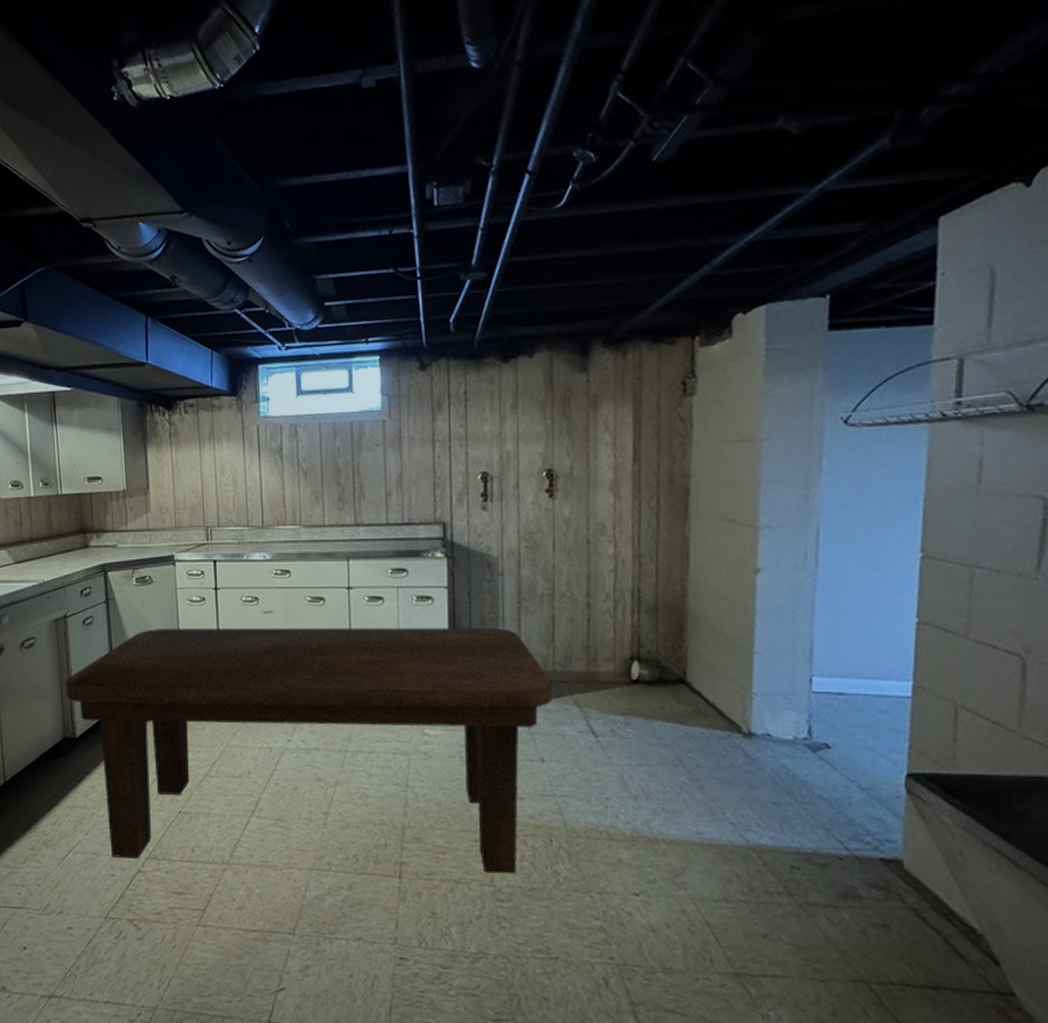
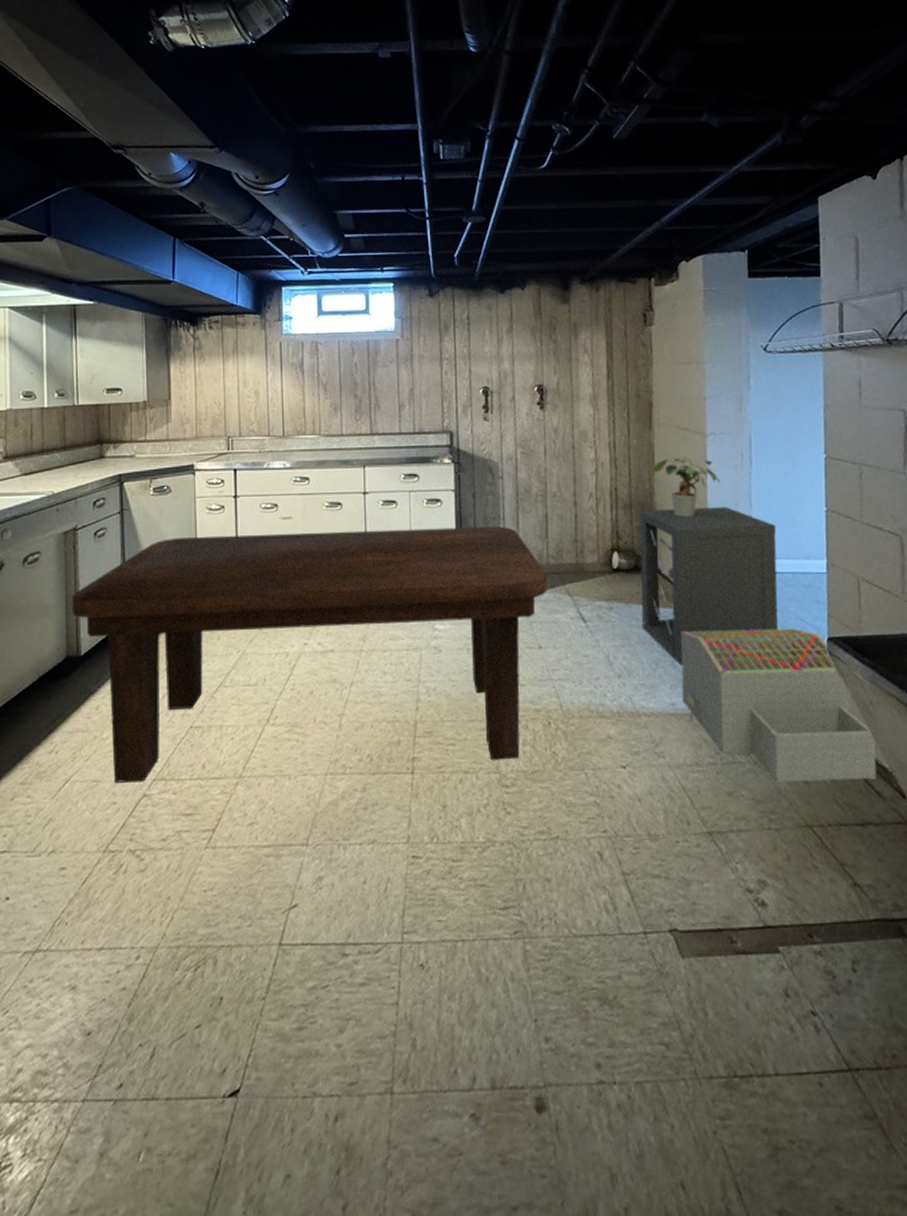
storage cabinet: none [665,614,847,791] -> present [639,507,778,665]
potted plant: none [686,554,773,624] -> present [652,457,720,517]
architectural model: none [711,753,964,941] -> present [681,628,877,783]

